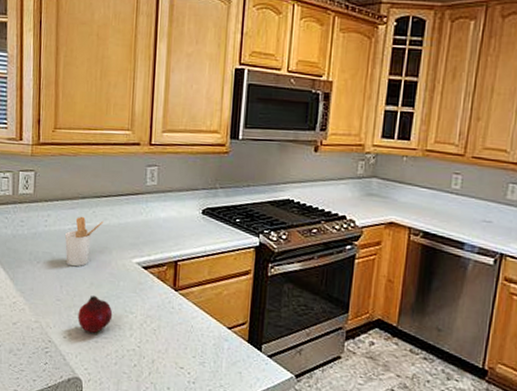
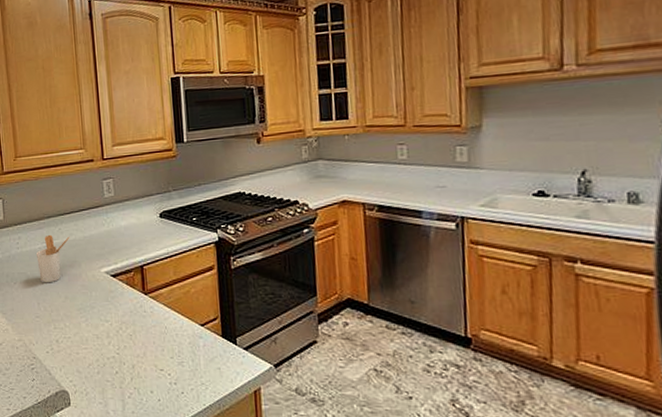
fruit: present [77,296,113,333] -> none [57,309,90,345]

